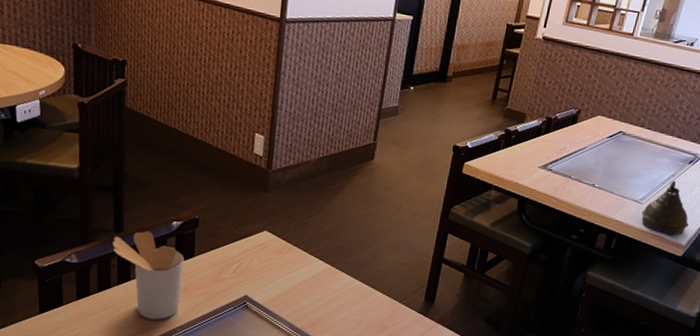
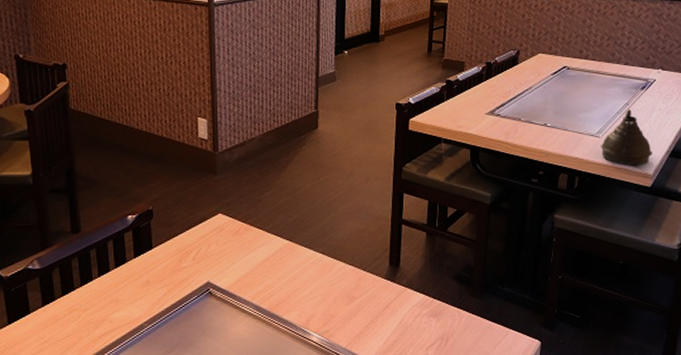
utensil holder: present [112,231,184,320] -> none [72,228,144,318]

